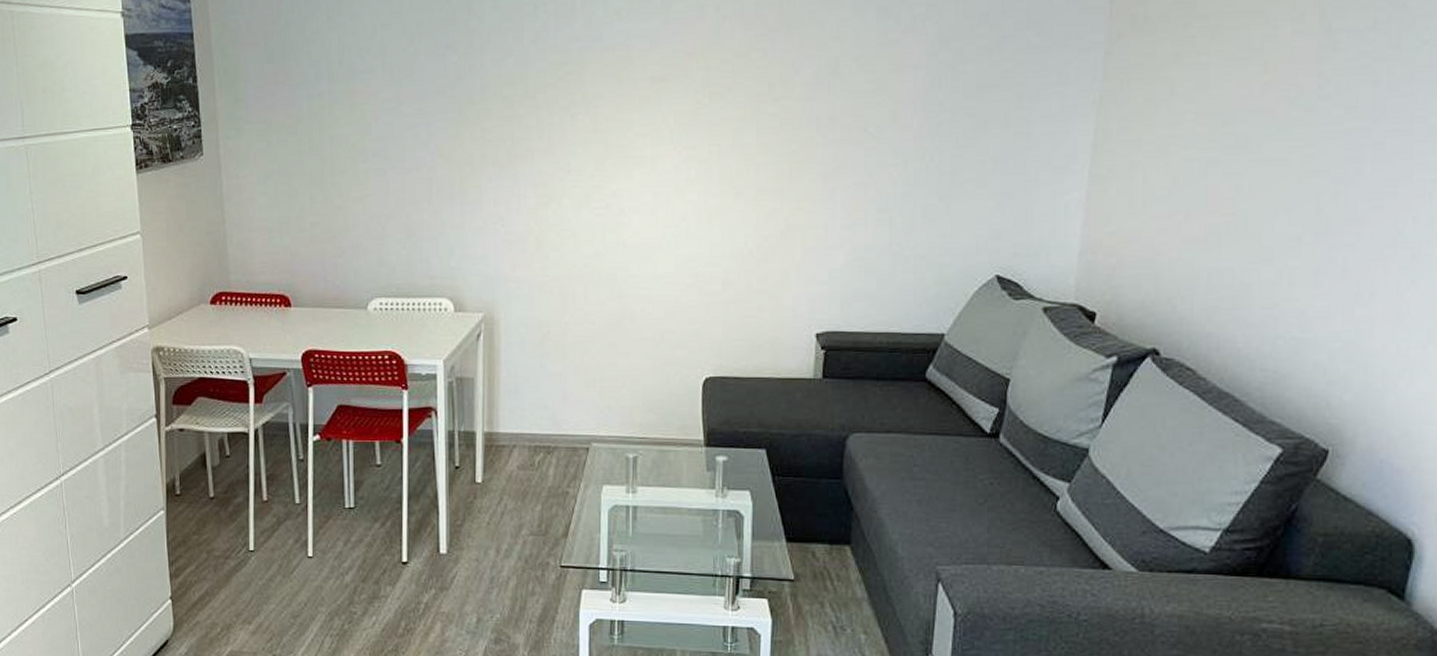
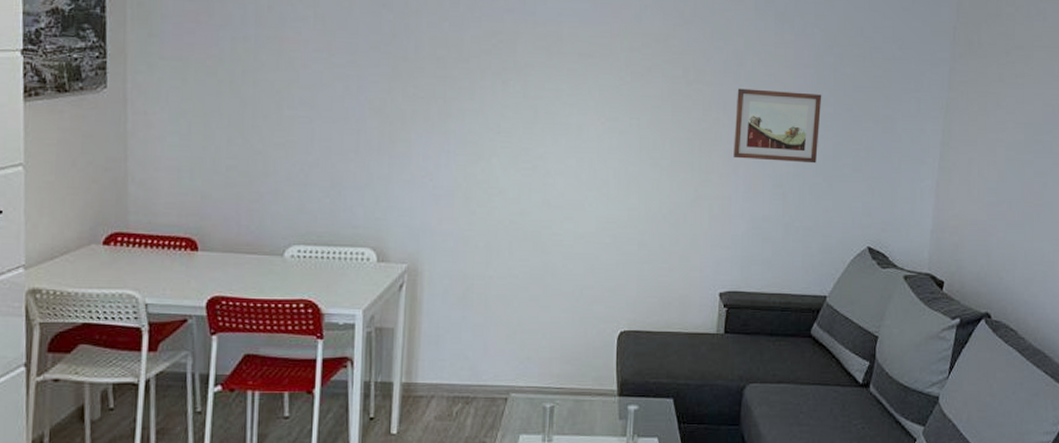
wall art: none [828,99,937,182] -> present [732,88,822,164]

